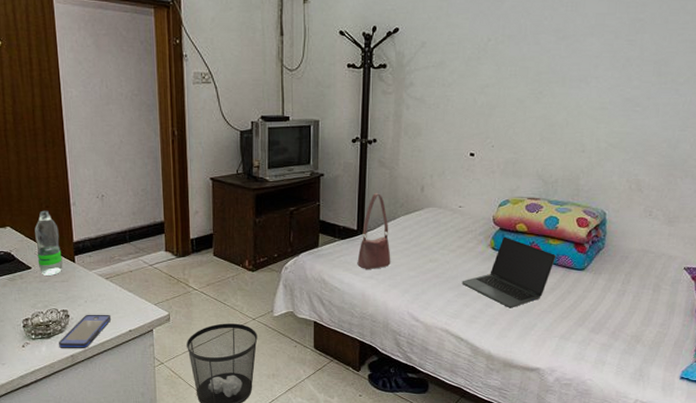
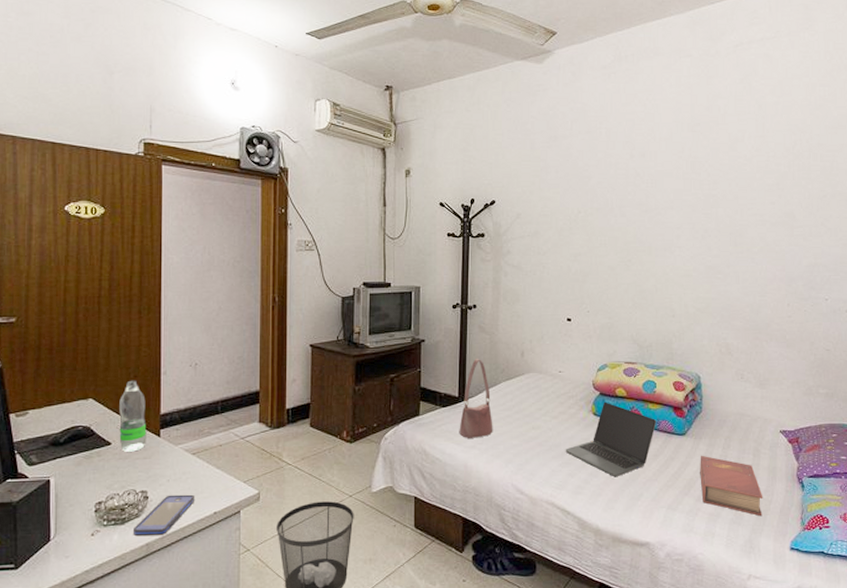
book: none [596,289,659,348] -> present [700,455,763,517]

